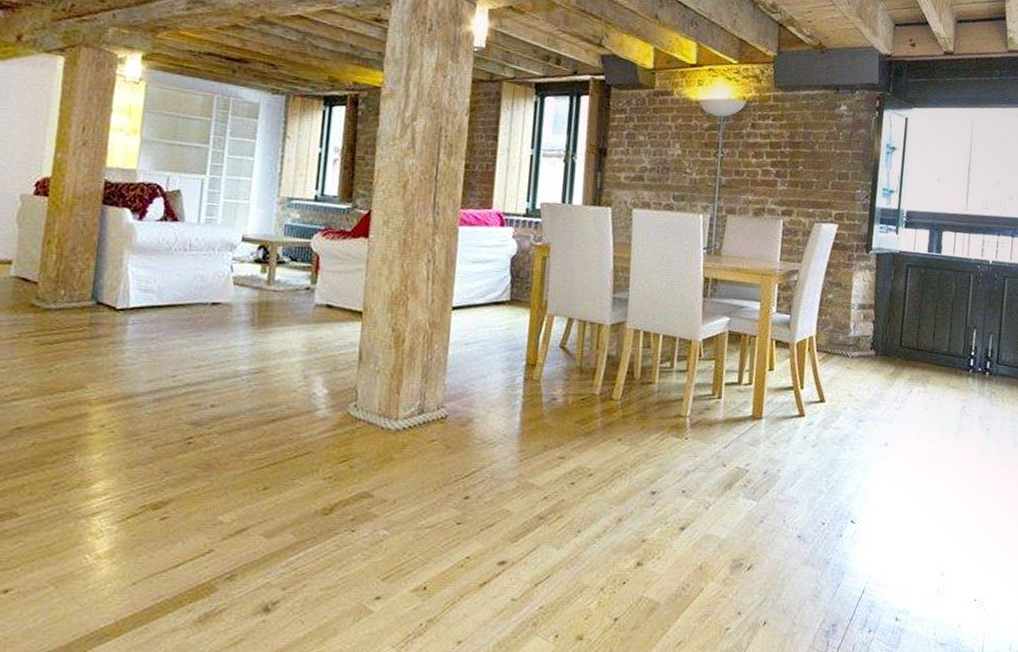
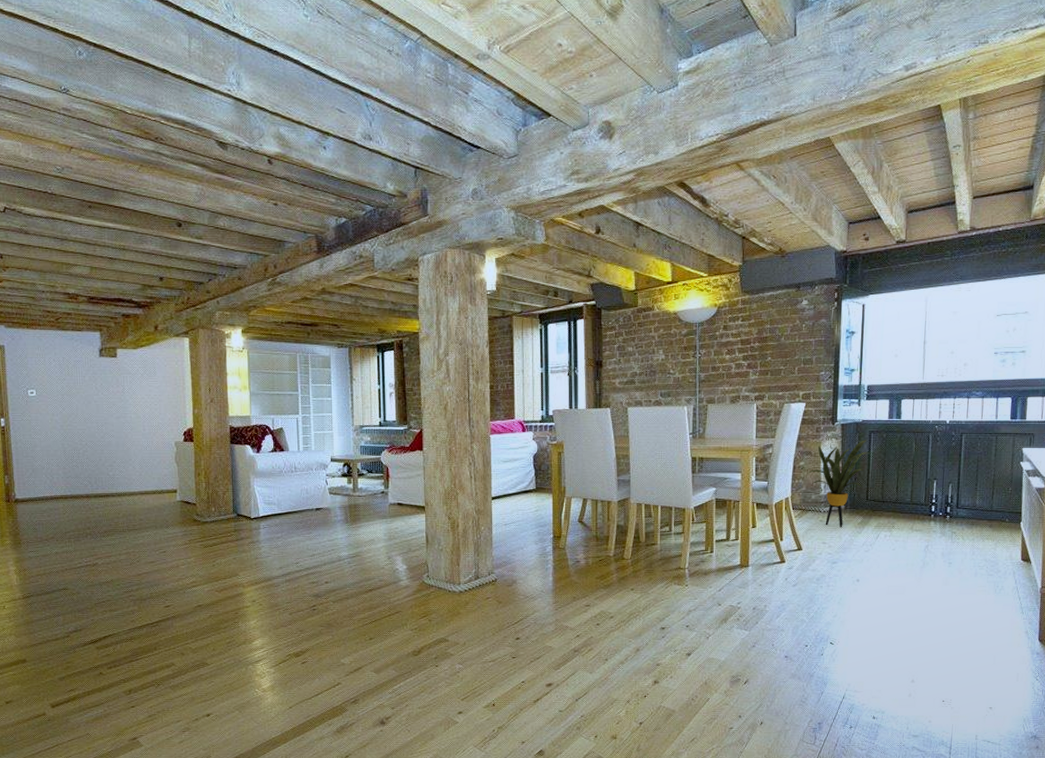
house plant: none [835,274,906,378] -> present [807,440,870,528]

